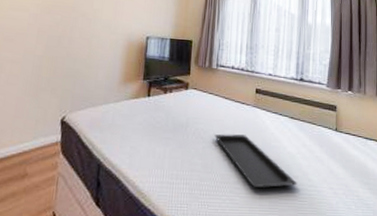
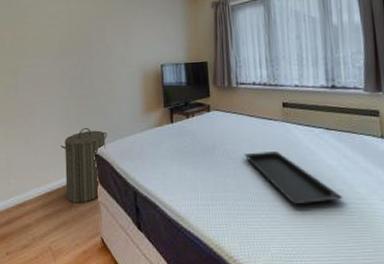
laundry hamper: none [20,91,79,173] -> present [60,127,108,203]

